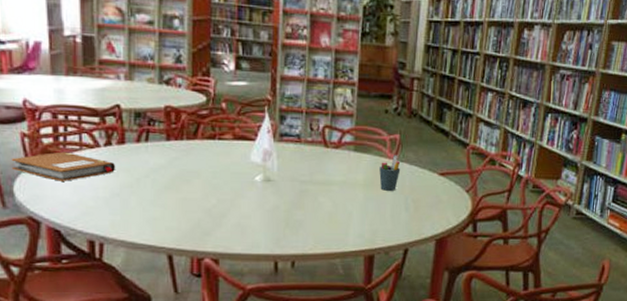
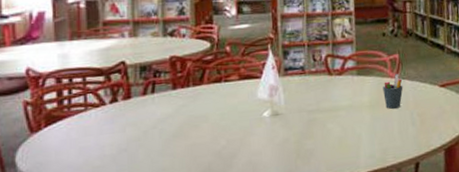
notebook: present [11,151,116,181] -> none [13,114,123,145]

